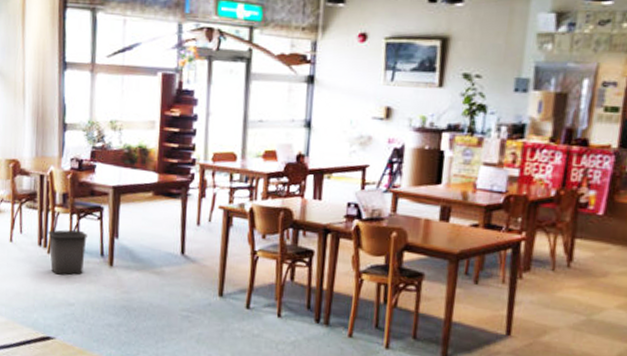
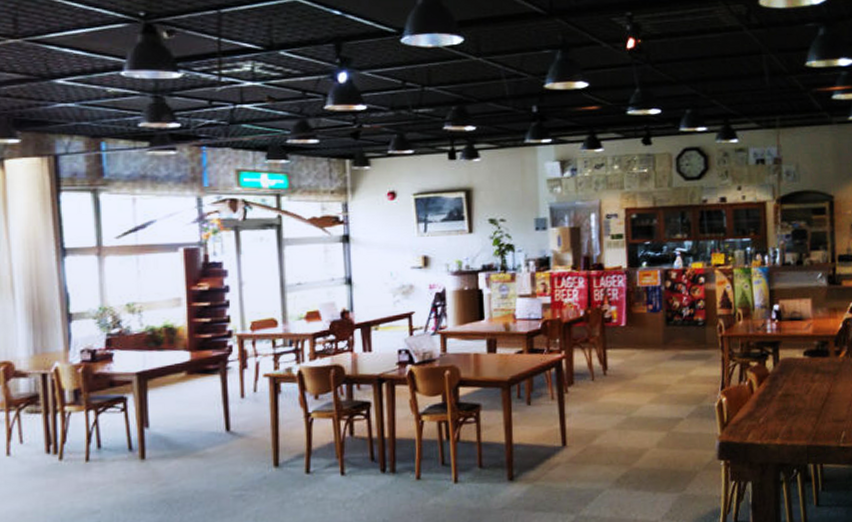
waste bin: present [48,229,88,275] -> none [58,426,110,482]

